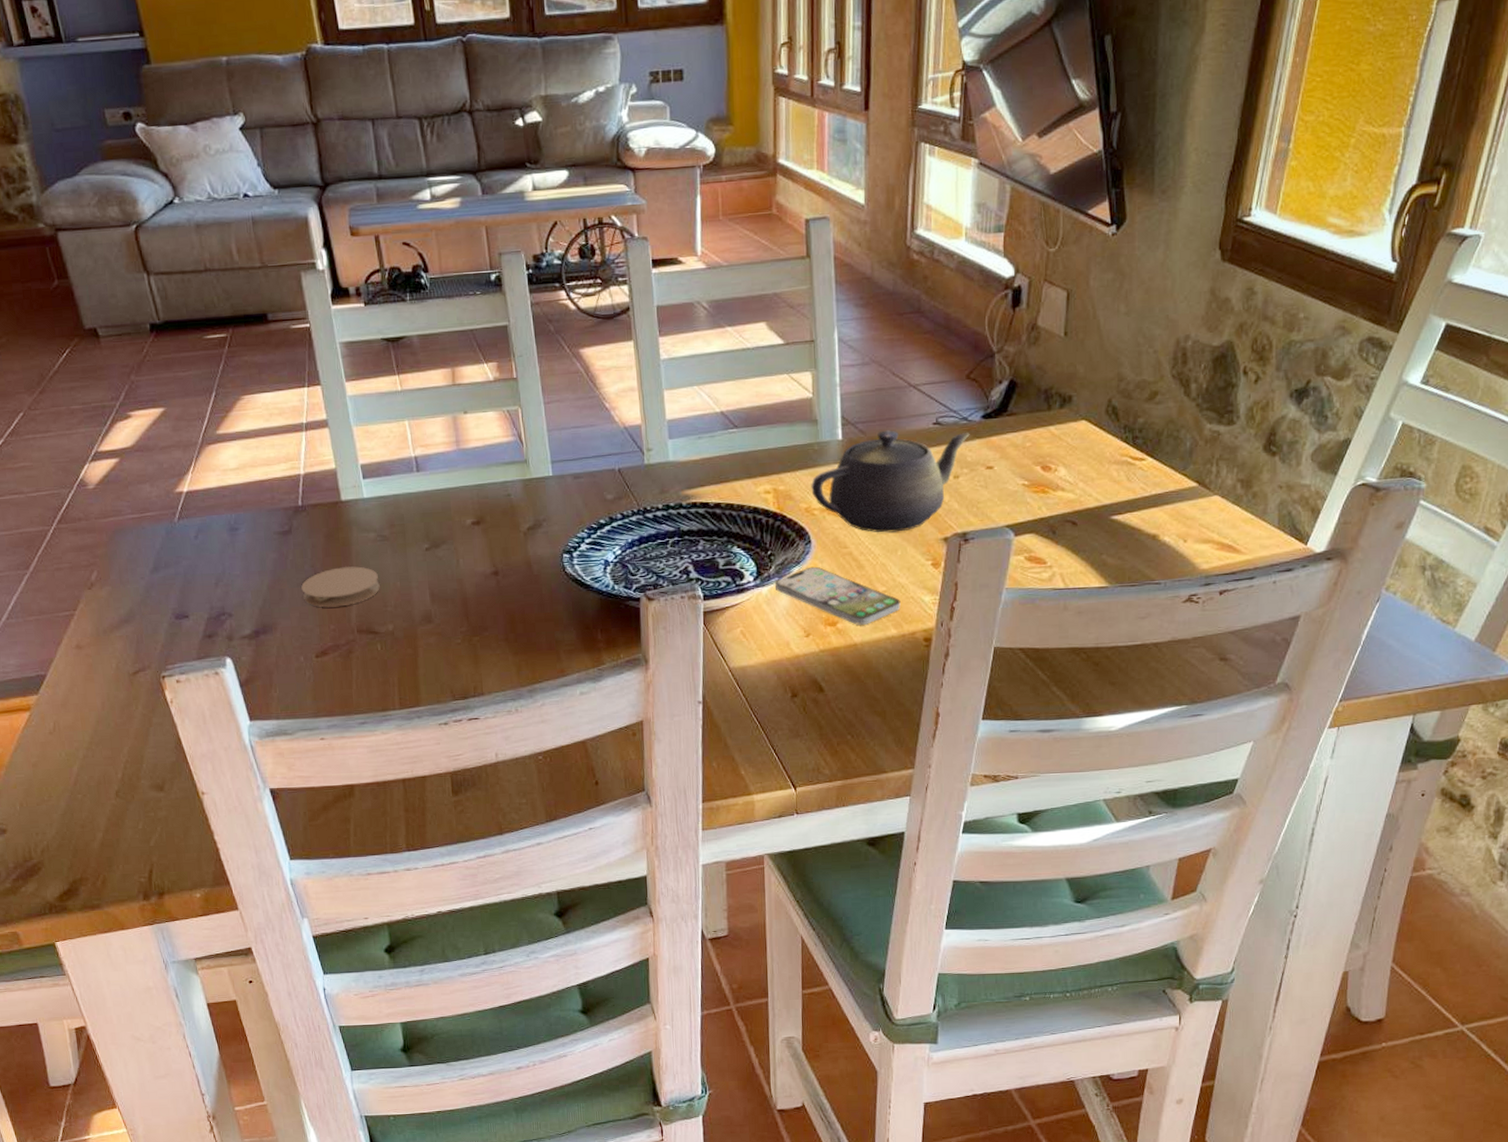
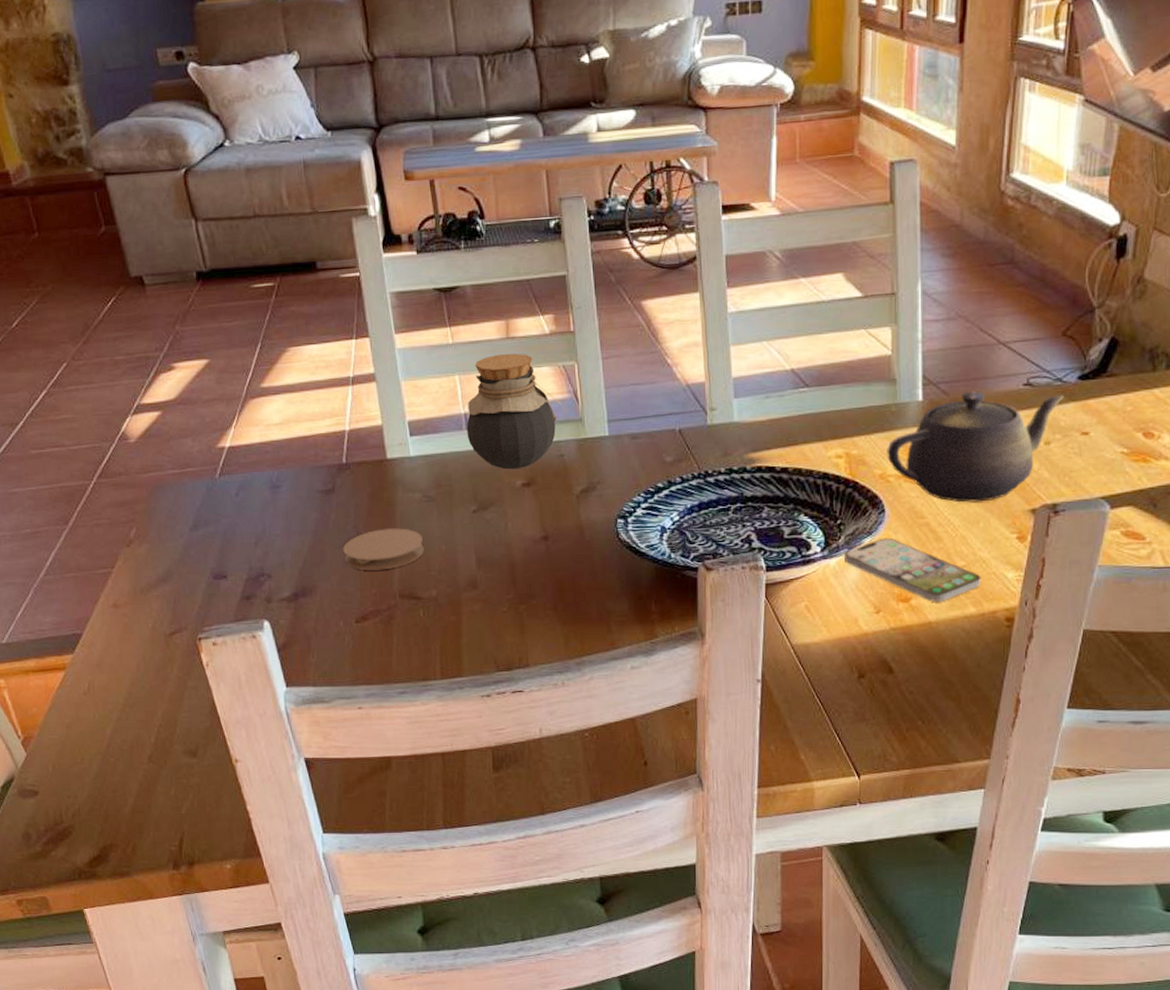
jar: none [417,399,508,509] -> present [466,353,563,470]

